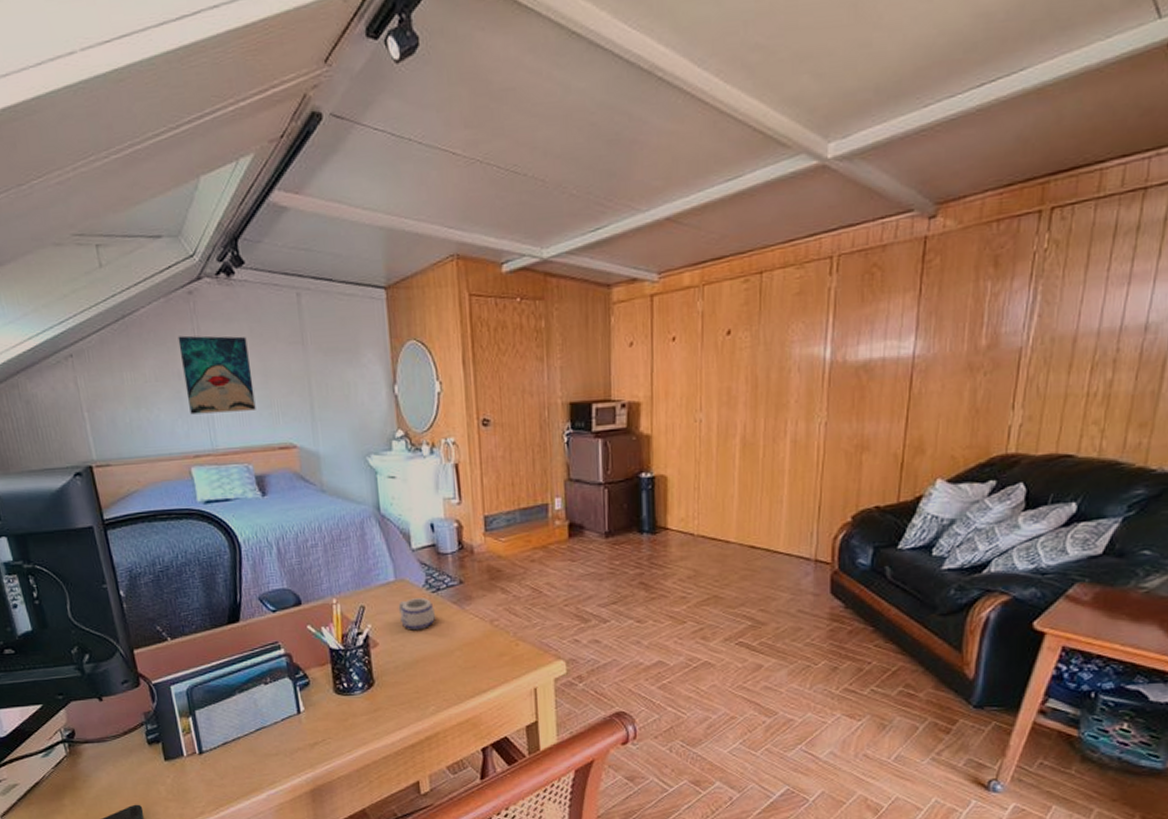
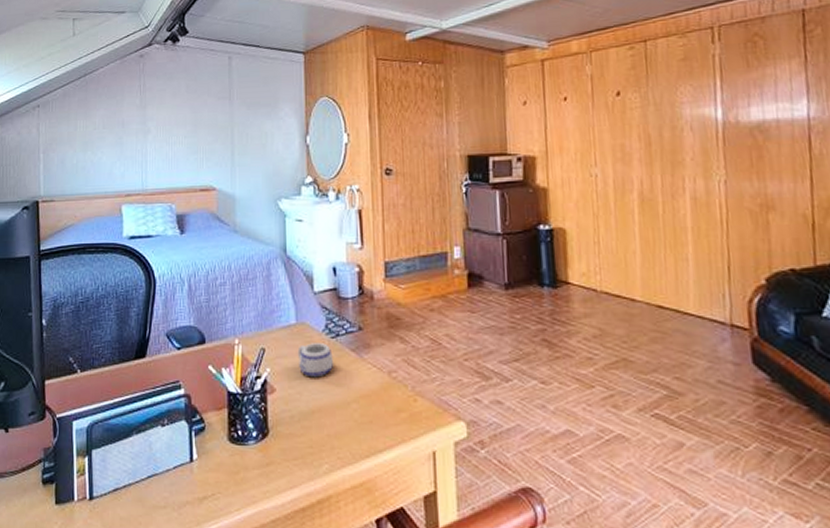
wall art: present [177,335,256,415] -> none [126,91,184,158]

